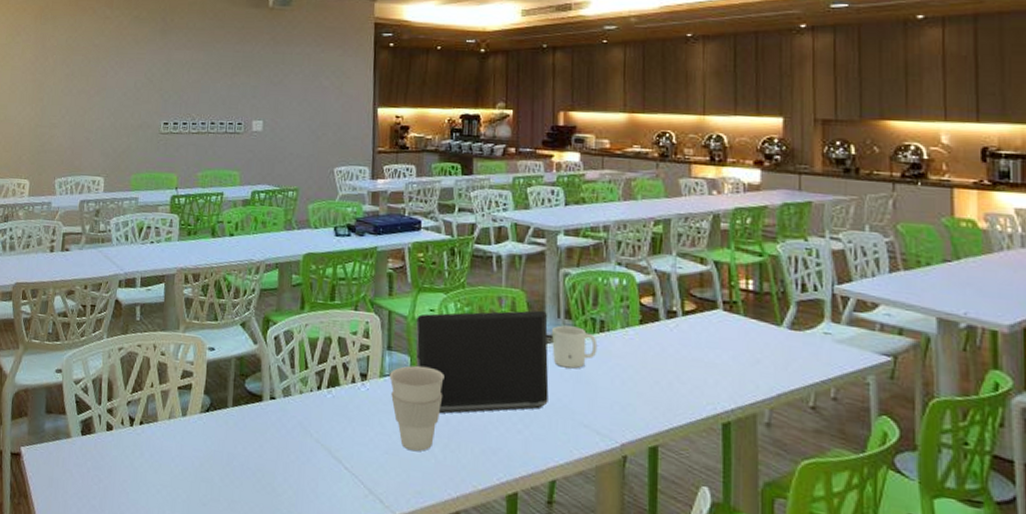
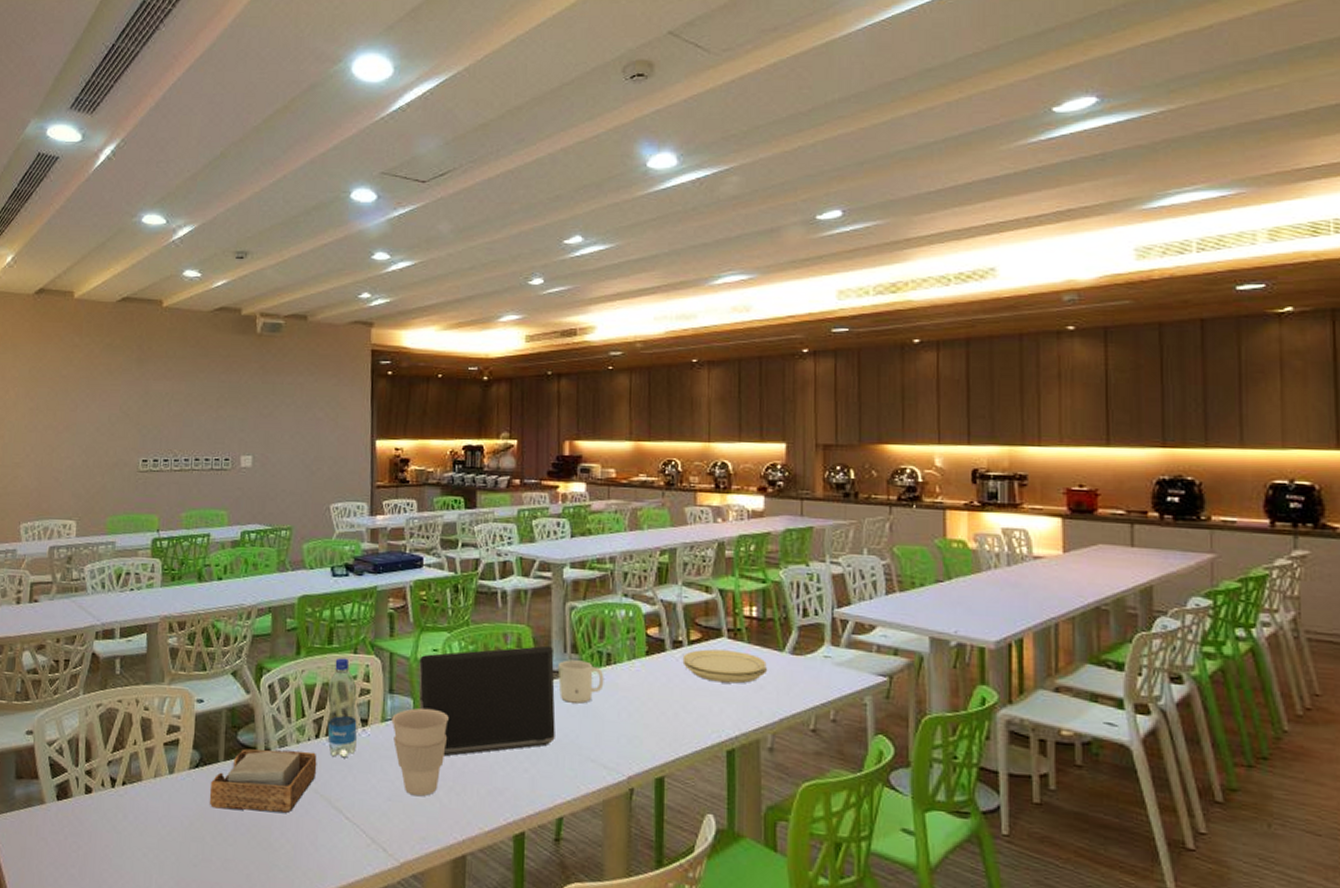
napkin holder: none [218,396,319,460] -> present [209,748,317,813]
bottle: none [328,314,357,410] -> present [327,658,357,758]
plate: none [676,320,765,357] -> present [682,649,768,684]

